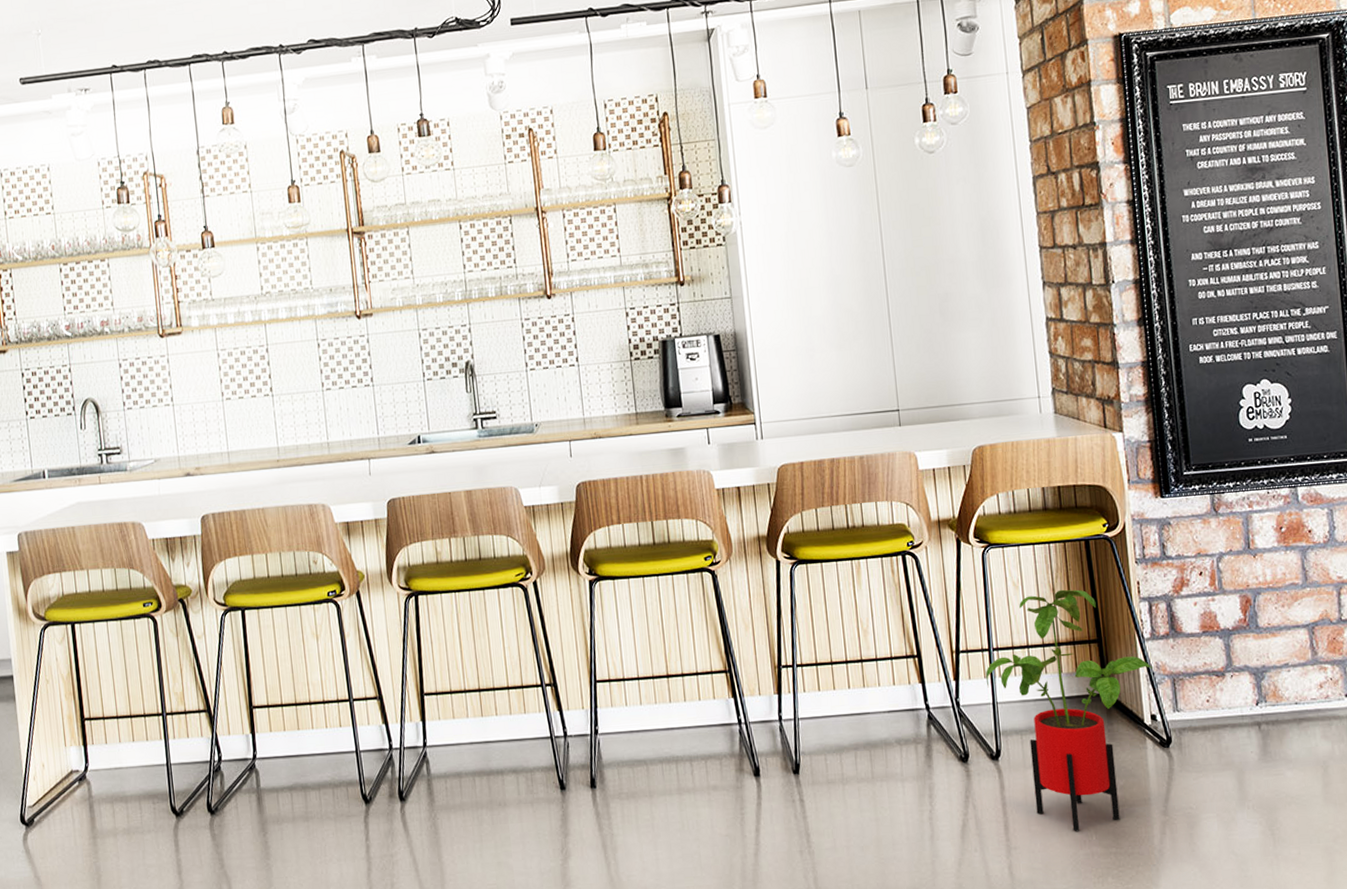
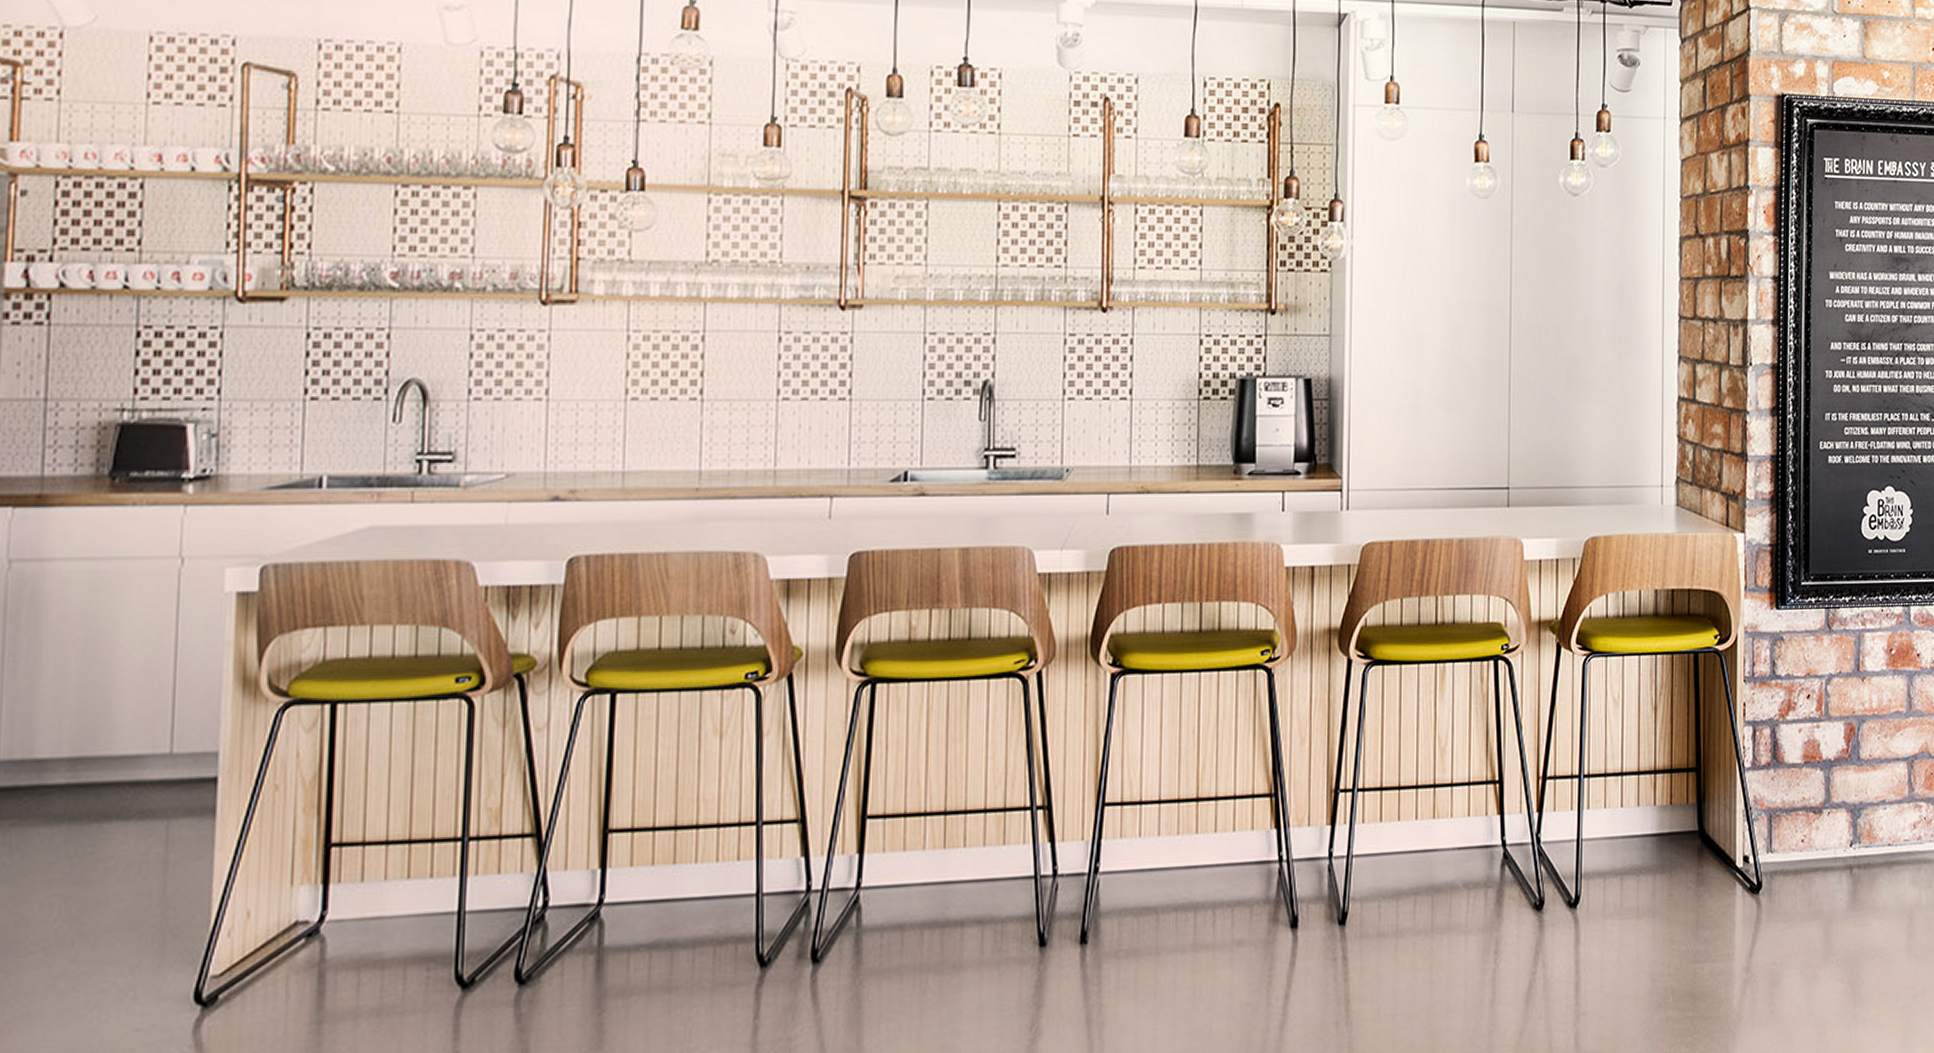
house plant: present [985,589,1154,831] -> none [1572,708,1751,992]

